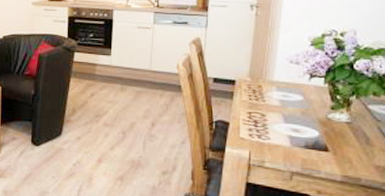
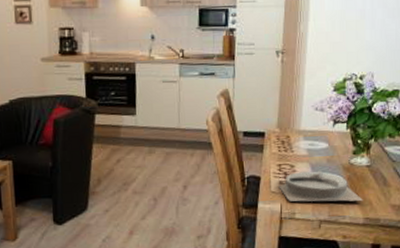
plate: none [248,121,342,159] -> present [279,170,364,202]

